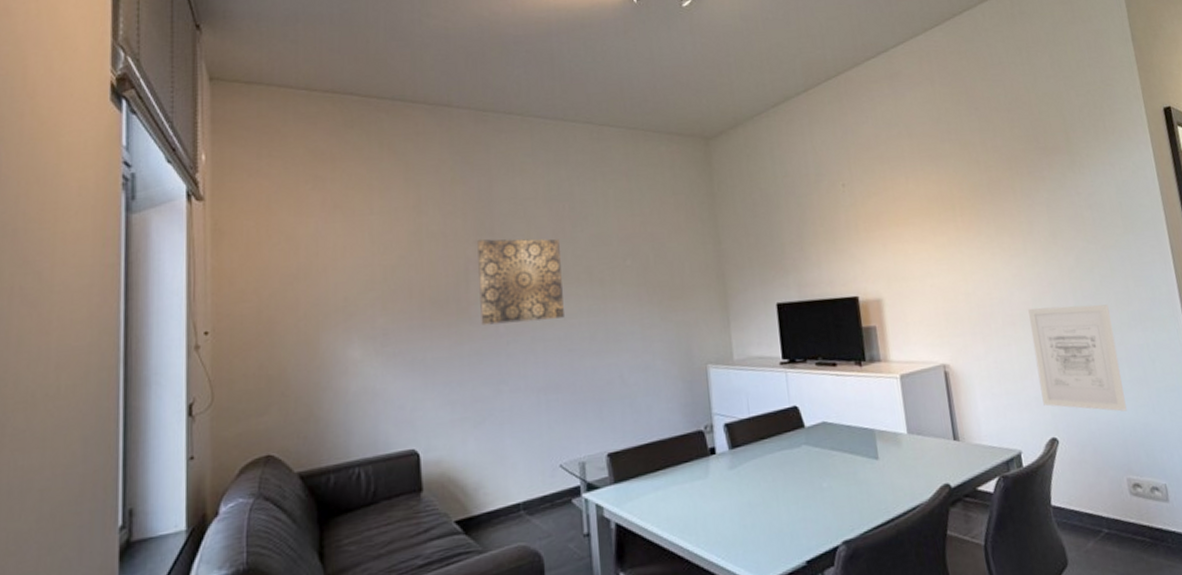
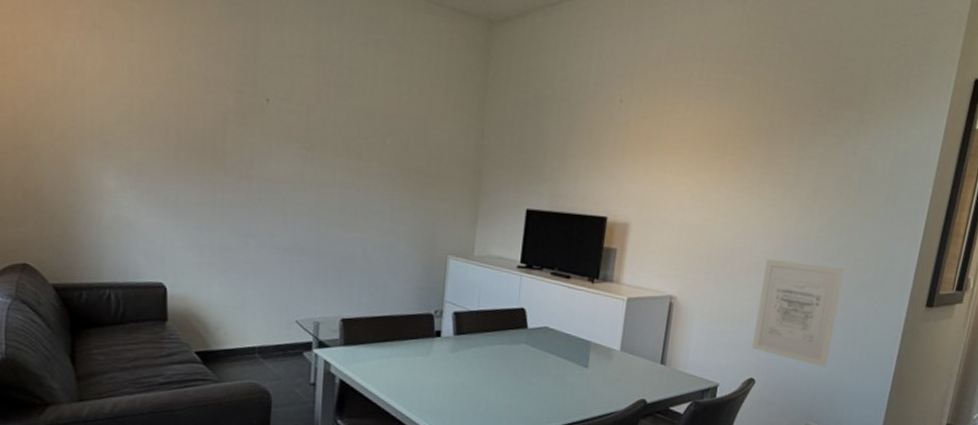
wall art: present [477,239,564,326] -> none [235,90,322,185]

